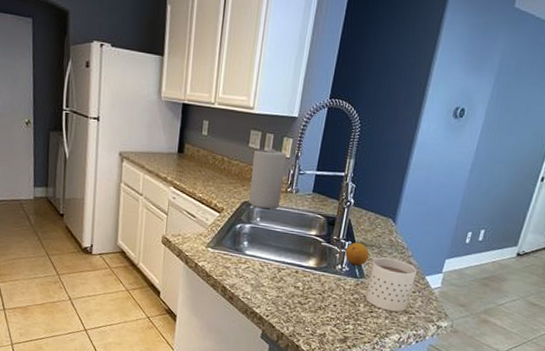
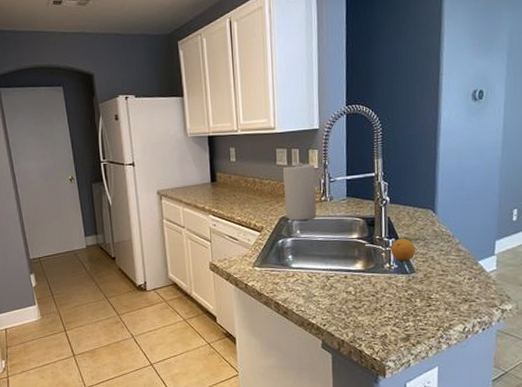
mug: present [364,257,417,312] -> none [419,248,468,302]

